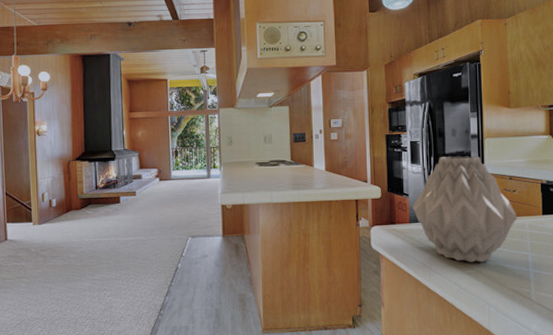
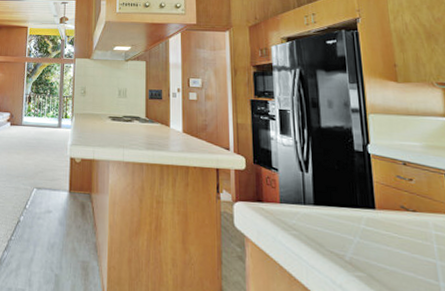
vase: present [412,155,517,263] -> none [282,129,417,265]

